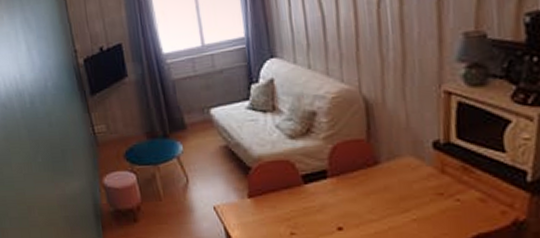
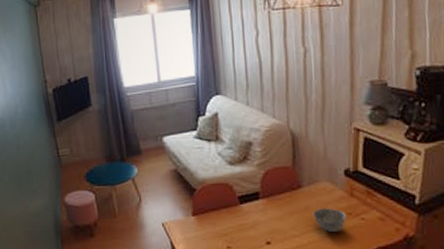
bowl: none [393,187,437,217] -> present [312,208,347,233]

